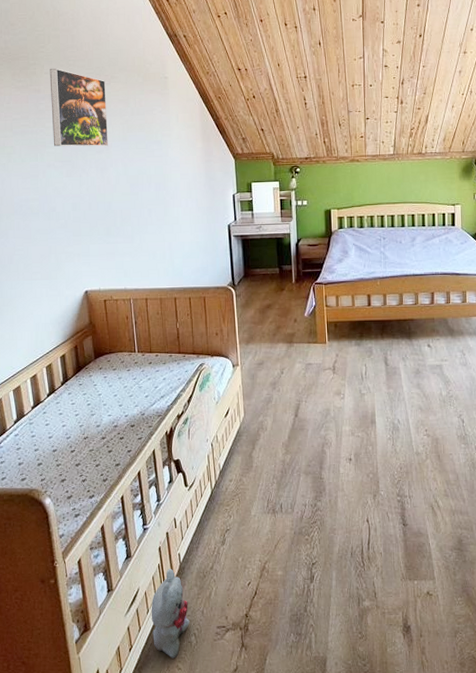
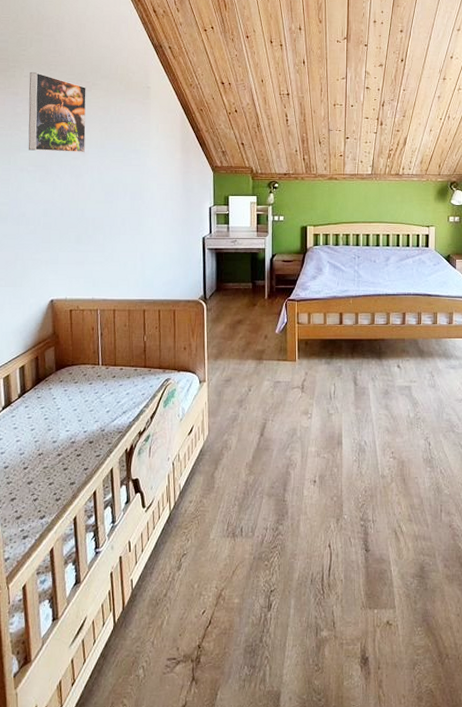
plush toy: present [151,568,190,659] -> none [97,595,139,694]

